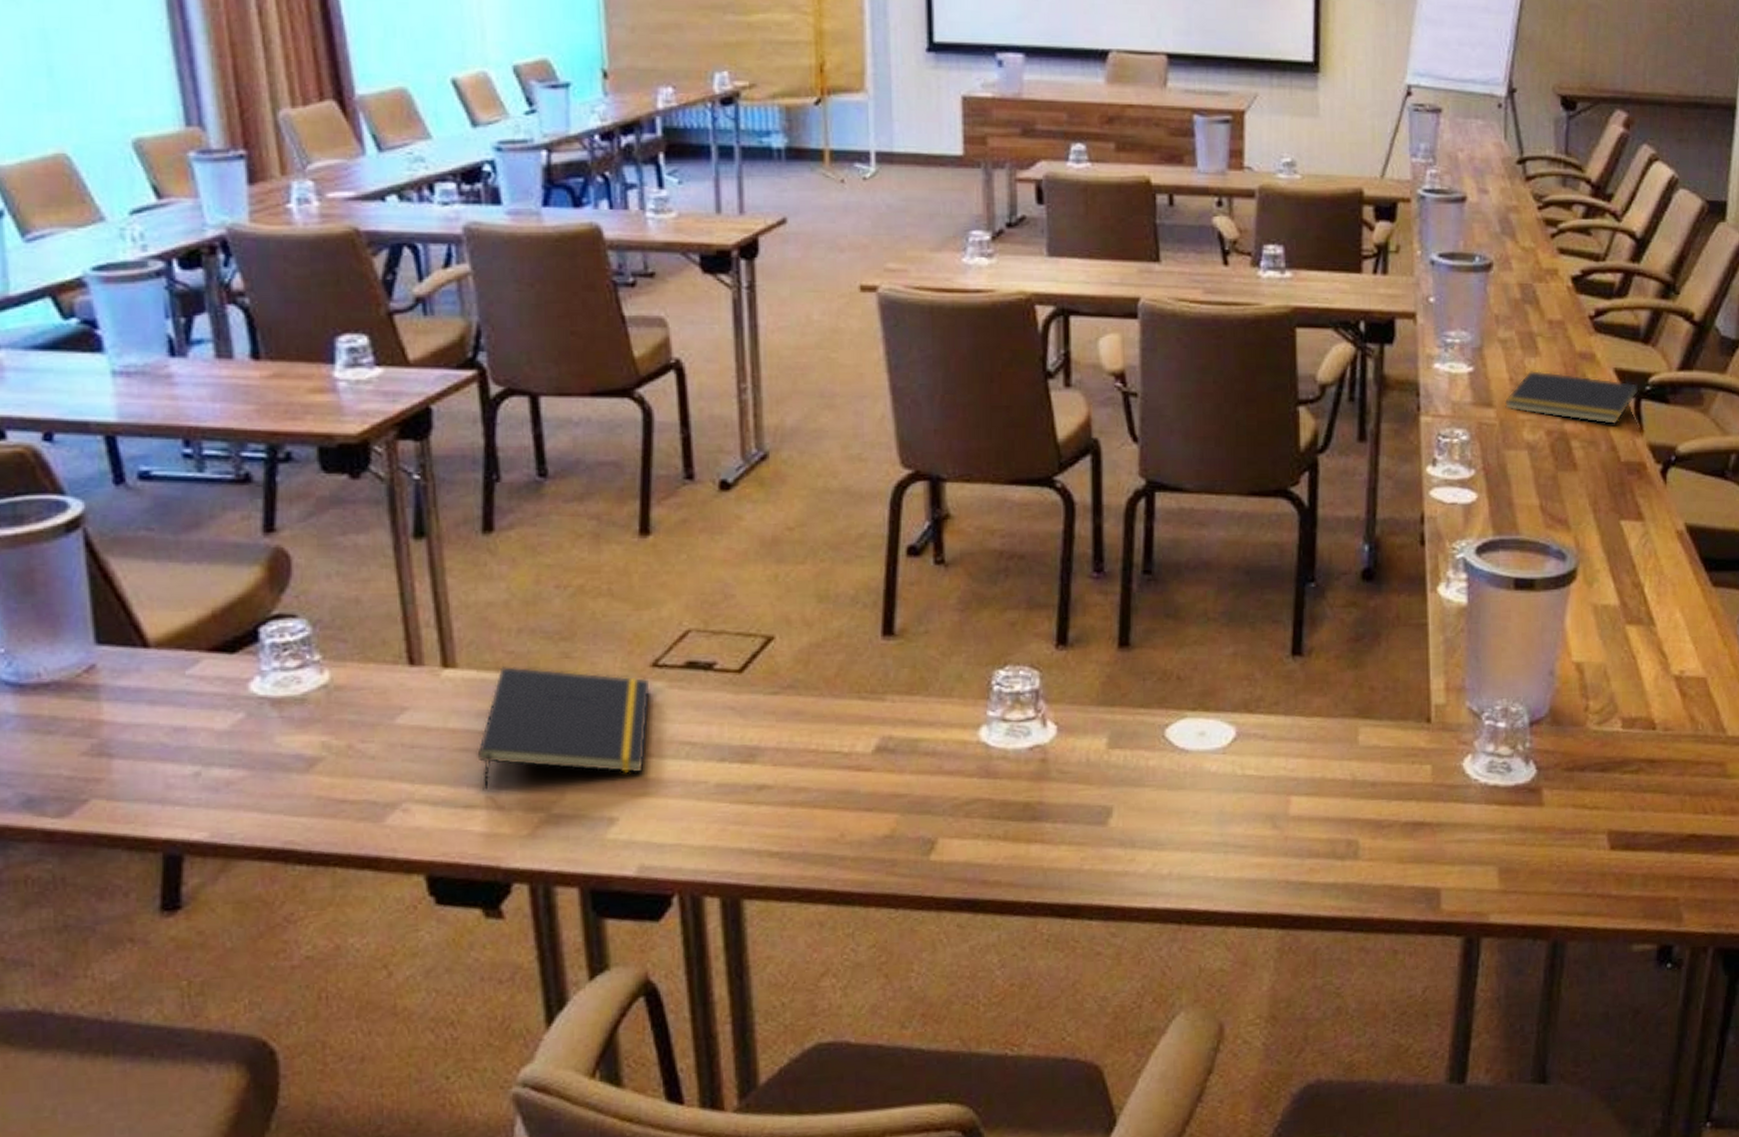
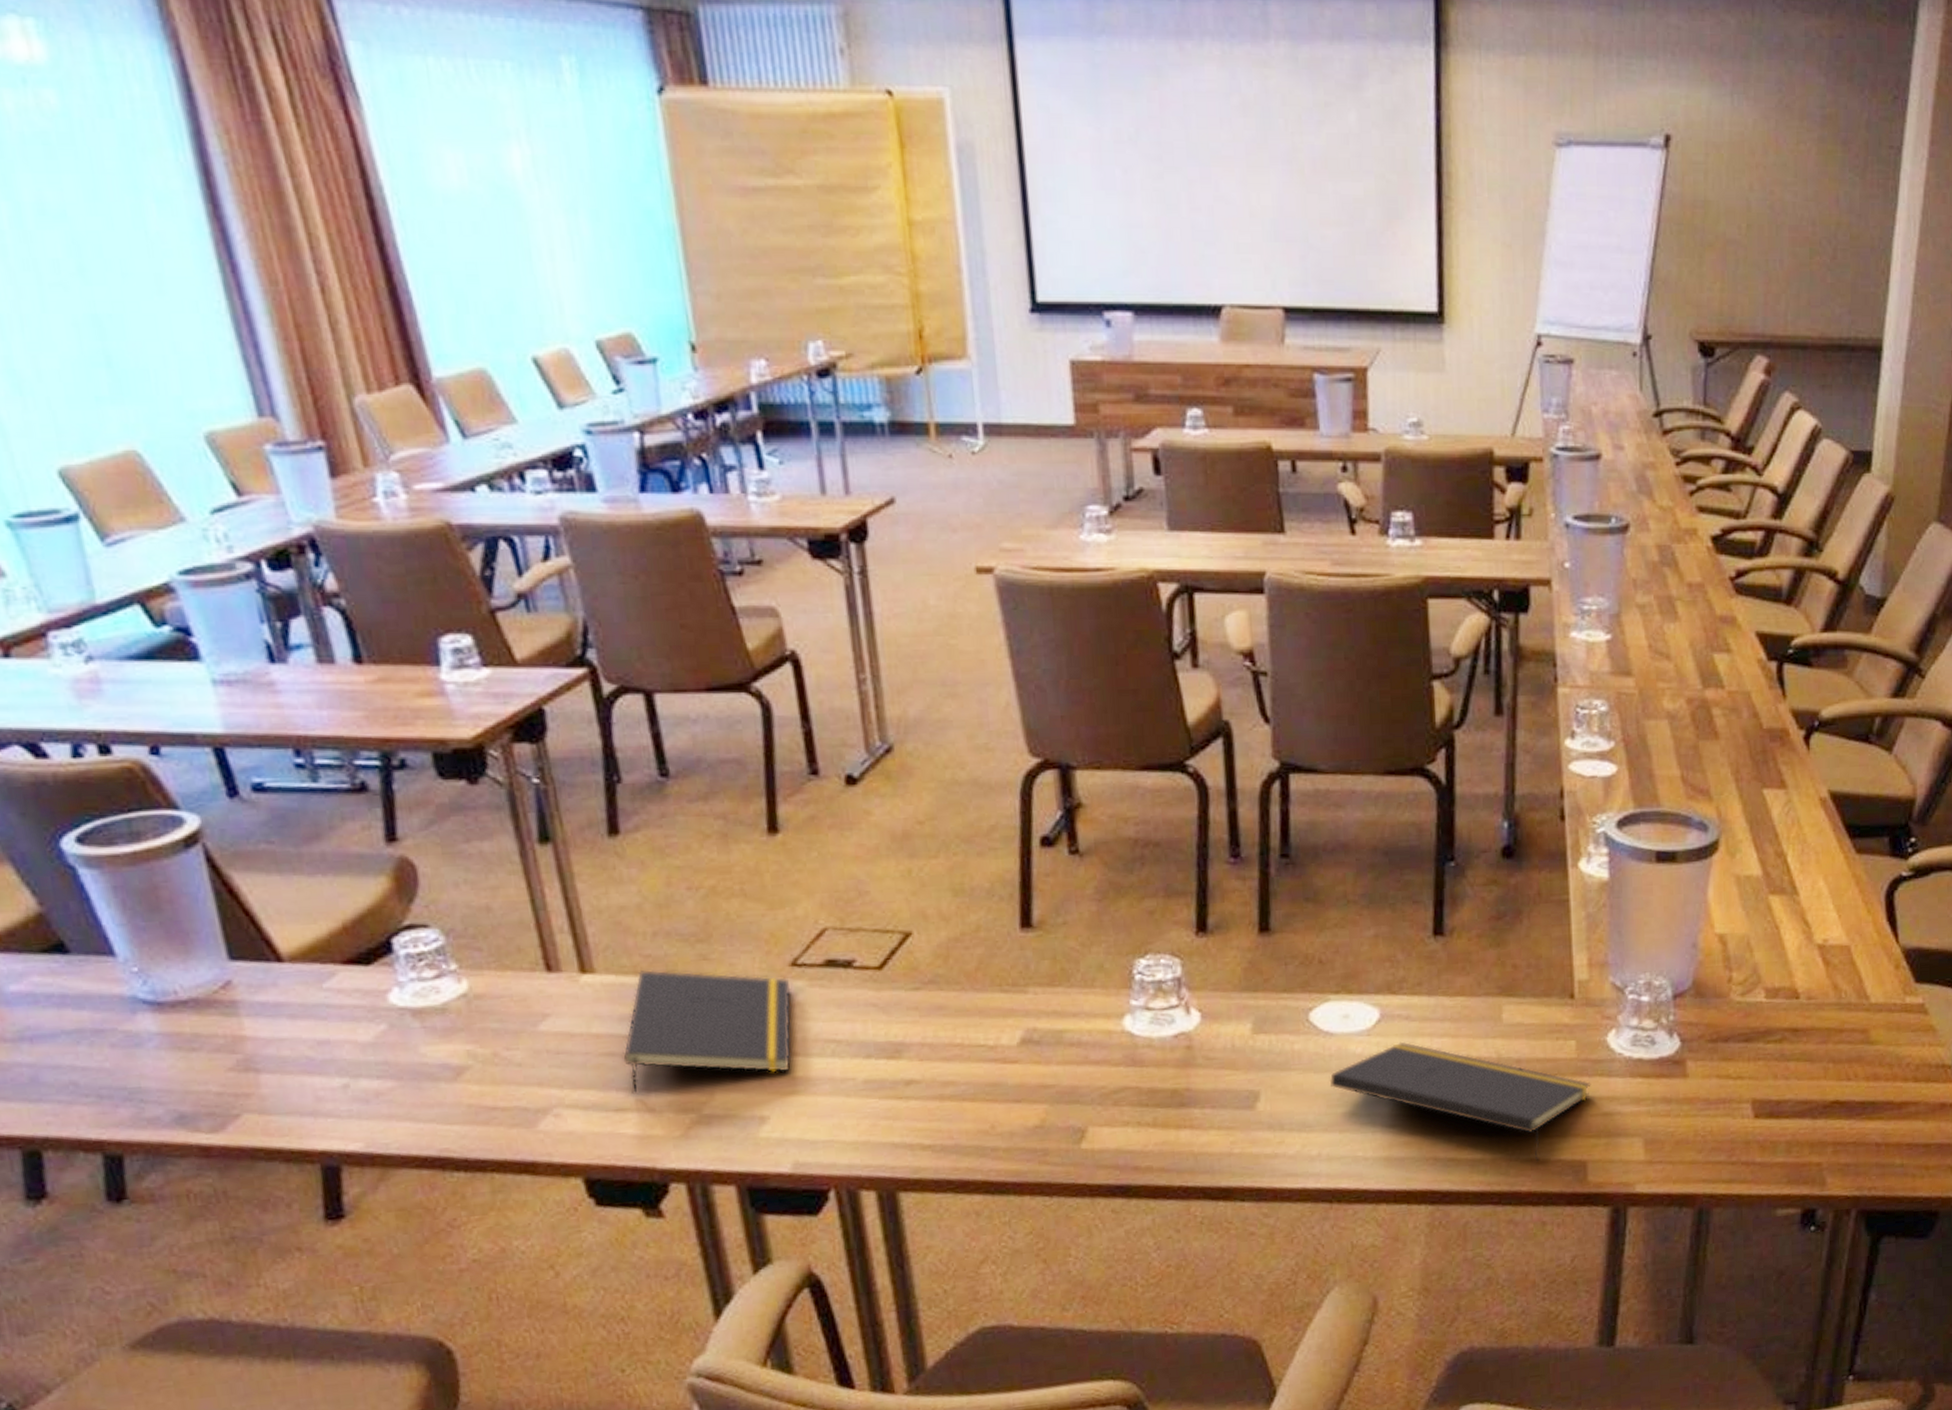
notepad: none [1183,761,1446,888] -> present [1329,1041,1591,1162]
notepad: present [1505,369,1639,425] -> none [1644,635,1781,691]

